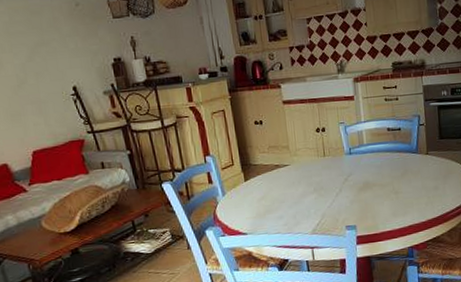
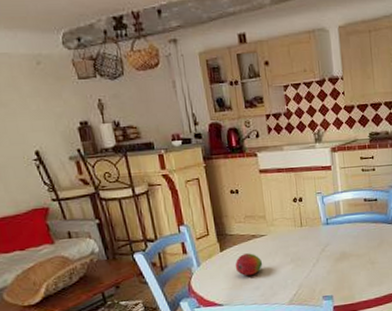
fruit: none [259,183,286,205] -> present [235,253,263,276]

